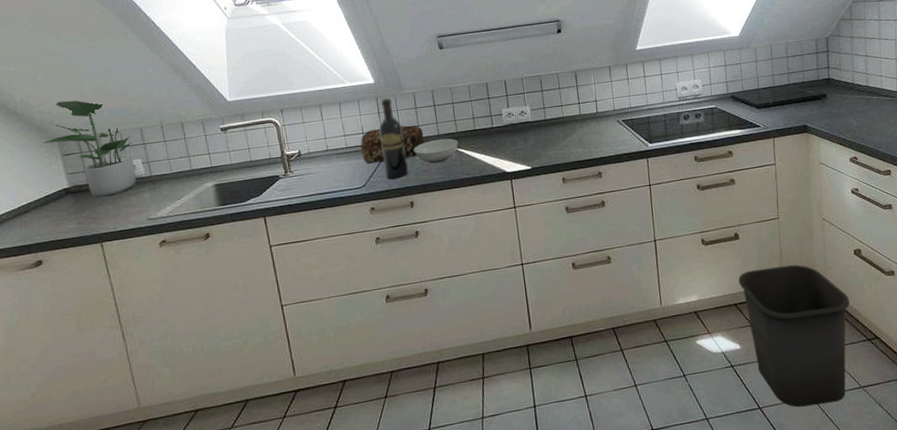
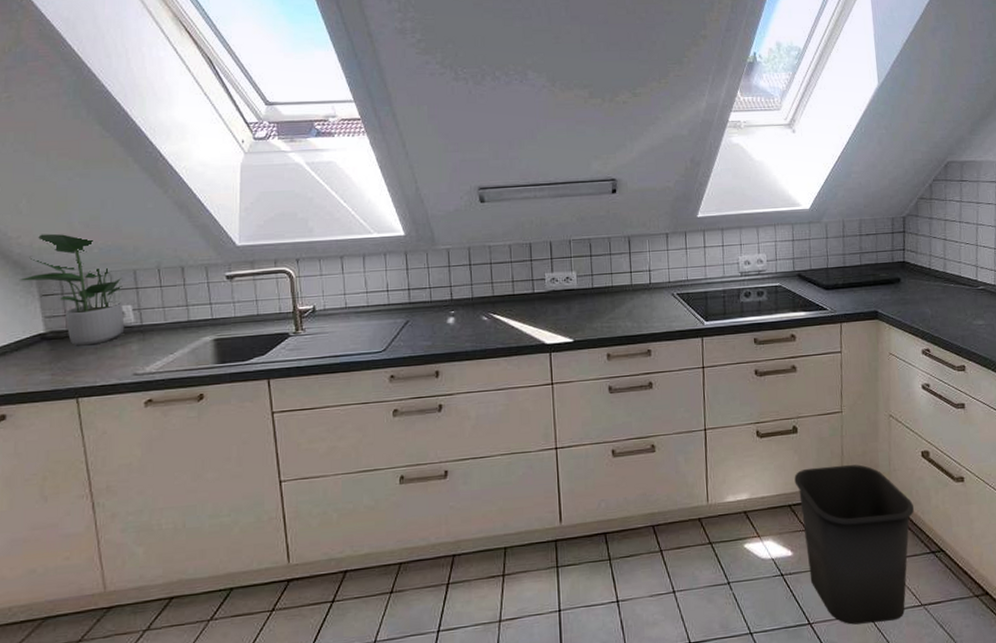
bread loaf: present [360,125,425,164] -> none [383,284,456,326]
wine bottle: present [379,98,408,179] -> none [406,253,436,345]
bowl: present [414,138,458,164] -> none [444,302,494,330]

